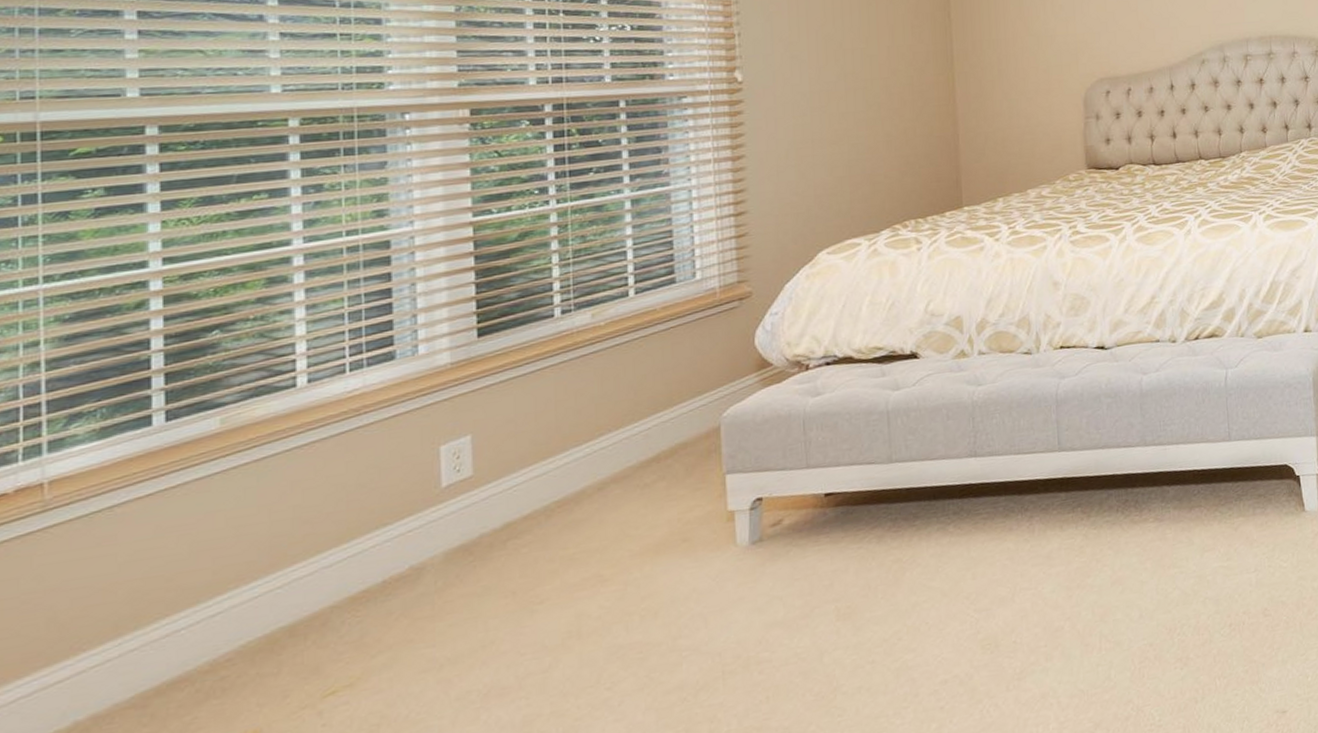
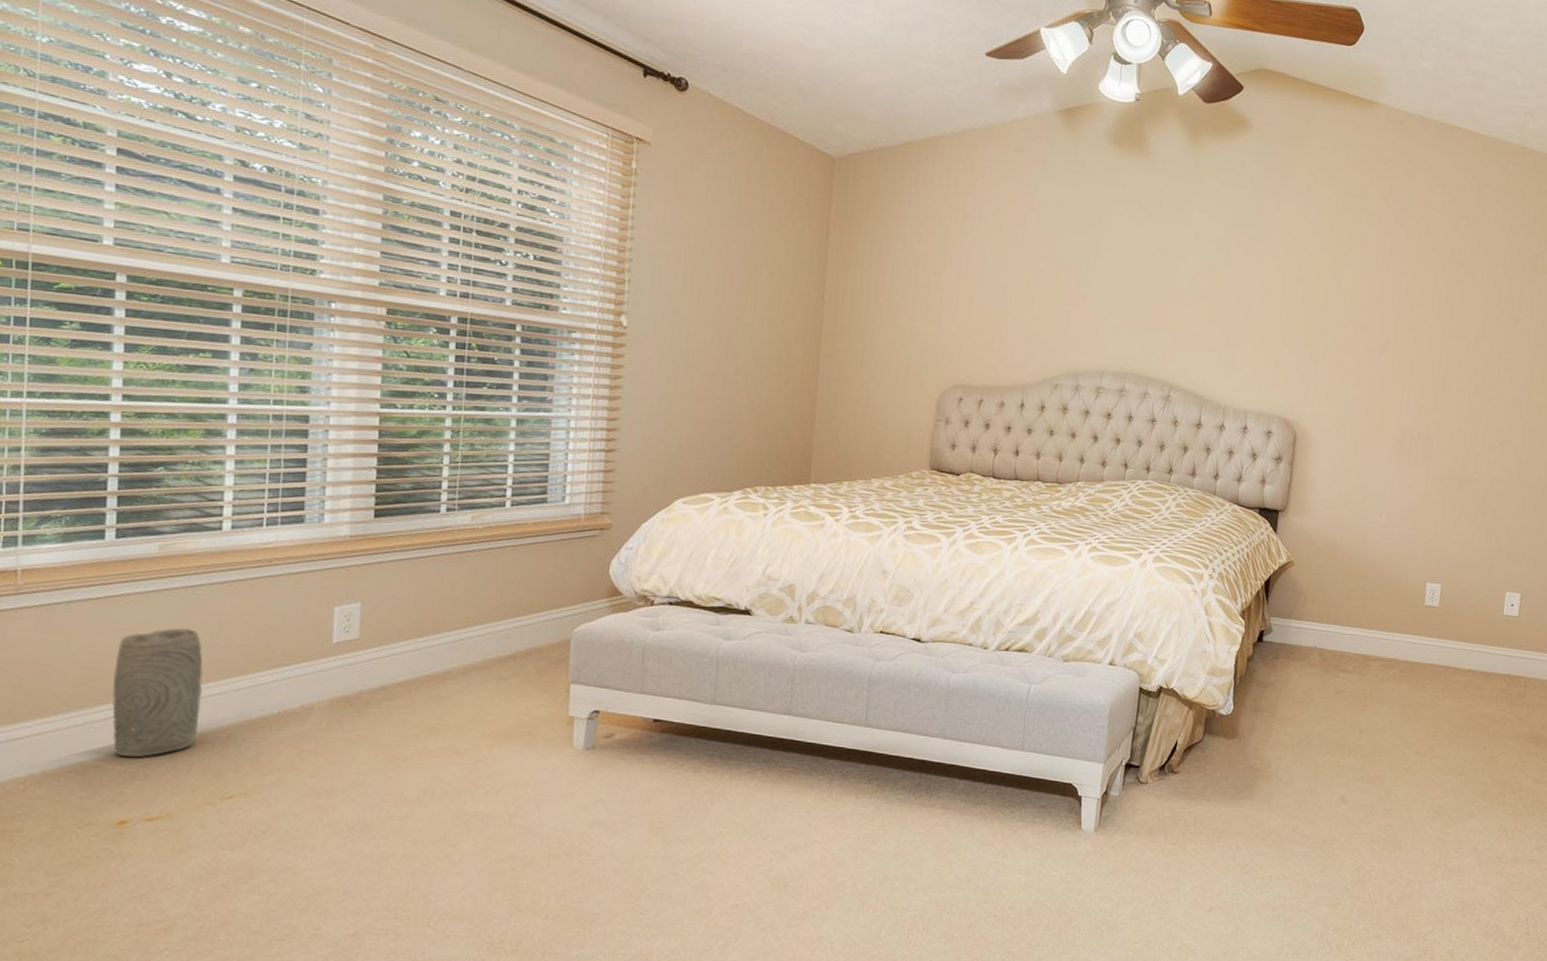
vase: none [173,507,288,675] -> present [111,628,203,758]

